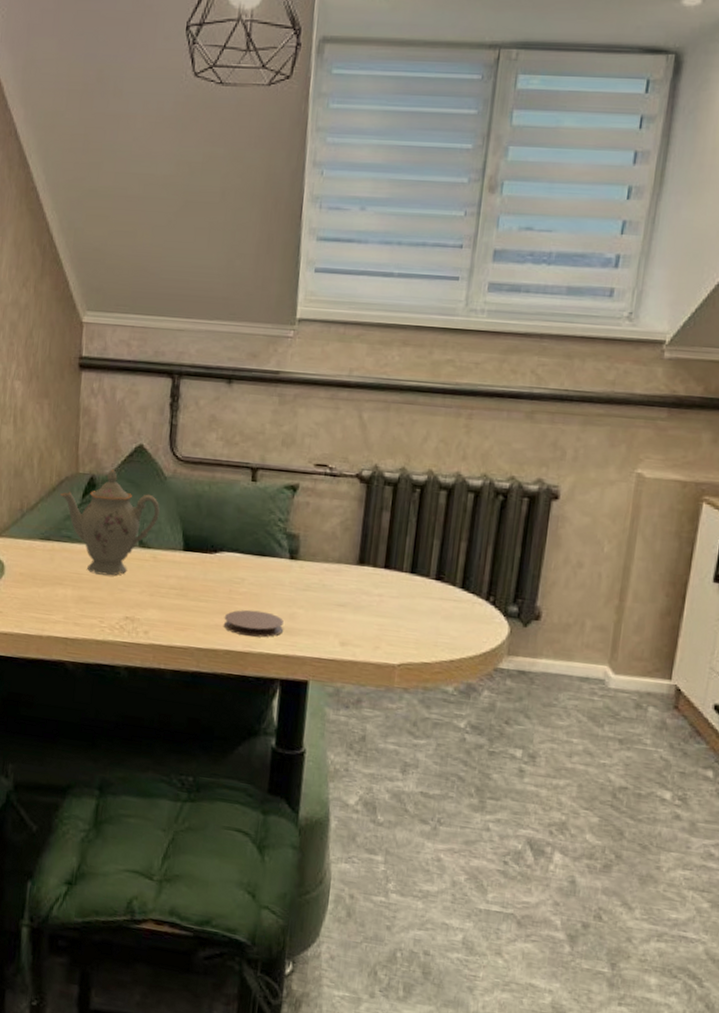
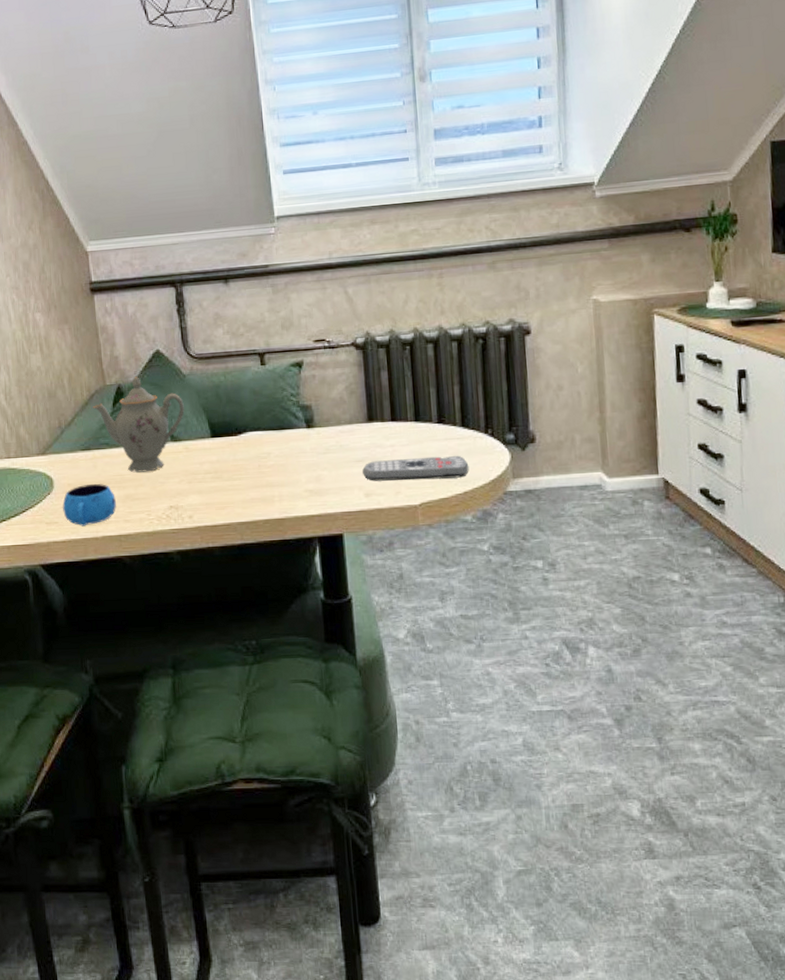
mug: none [10,577,69,622] -> present [62,484,116,527]
coaster: present [223,609,284,638] -> none [258,479,312,504]
remote control: none [341,608,461,644] -> present [361,455,469,481]

